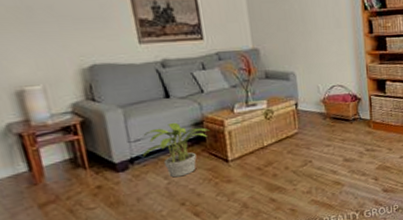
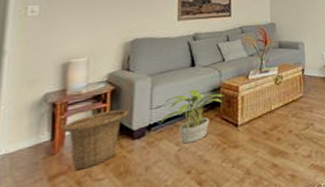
basket: none [36,142,105,200] -> present [60,109,128,171]

